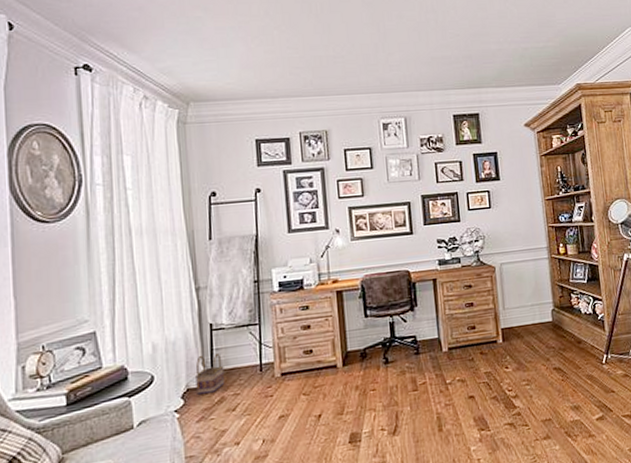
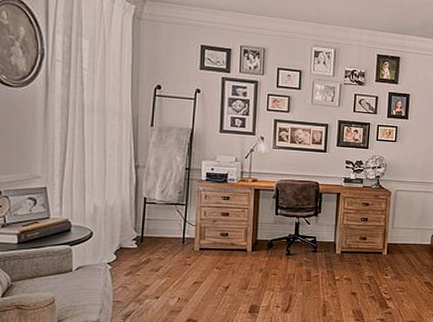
basket: present [196,354,225,395] -> none [128,223,153,254]

